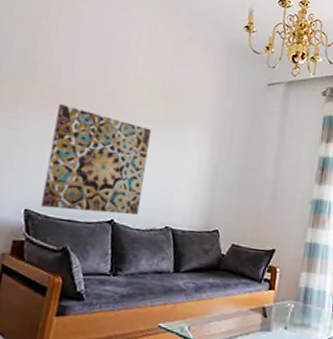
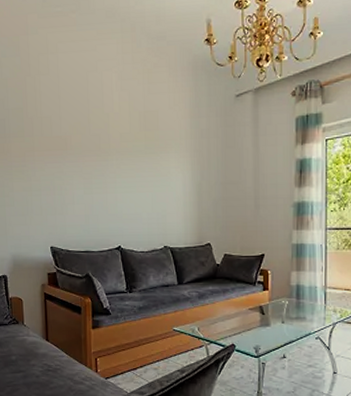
wall art: present [40,104,151,215] -> none [57,152,139,243]

